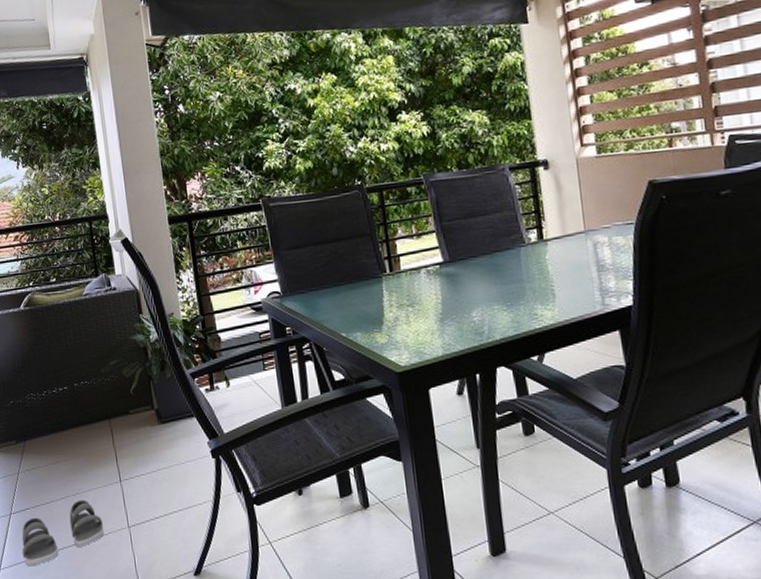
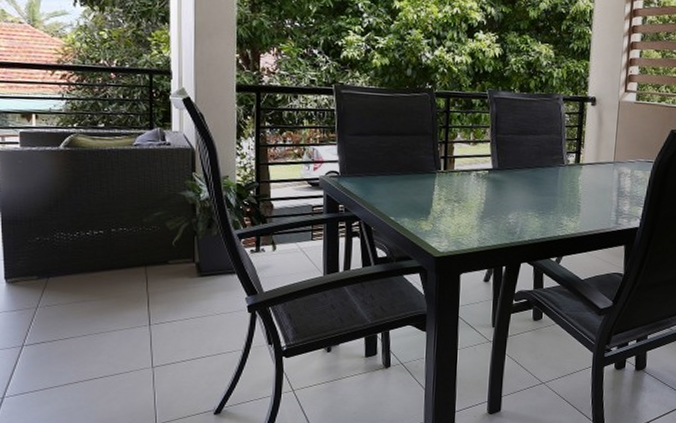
sandal: present [22,499,104,567] -> none [31,338,126,397]

